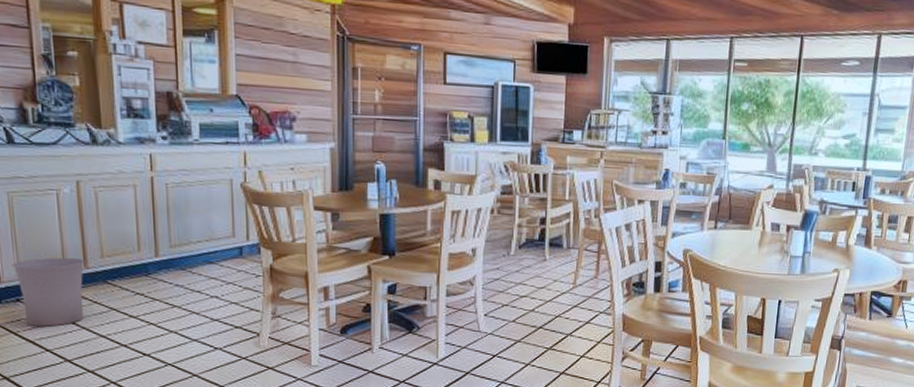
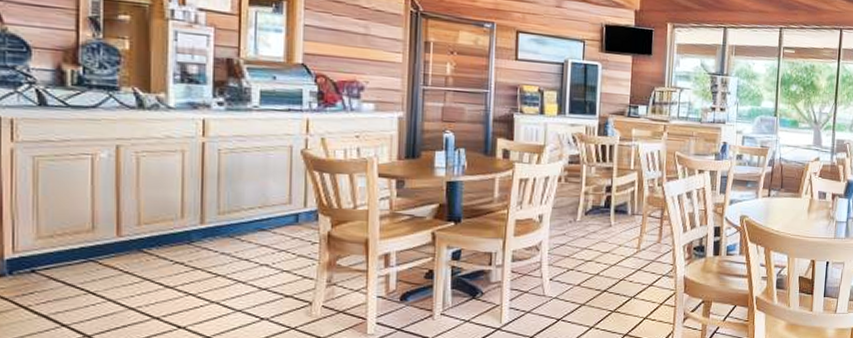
waste bin: present [12,257,85,327] -> none [30,225,118,299]

